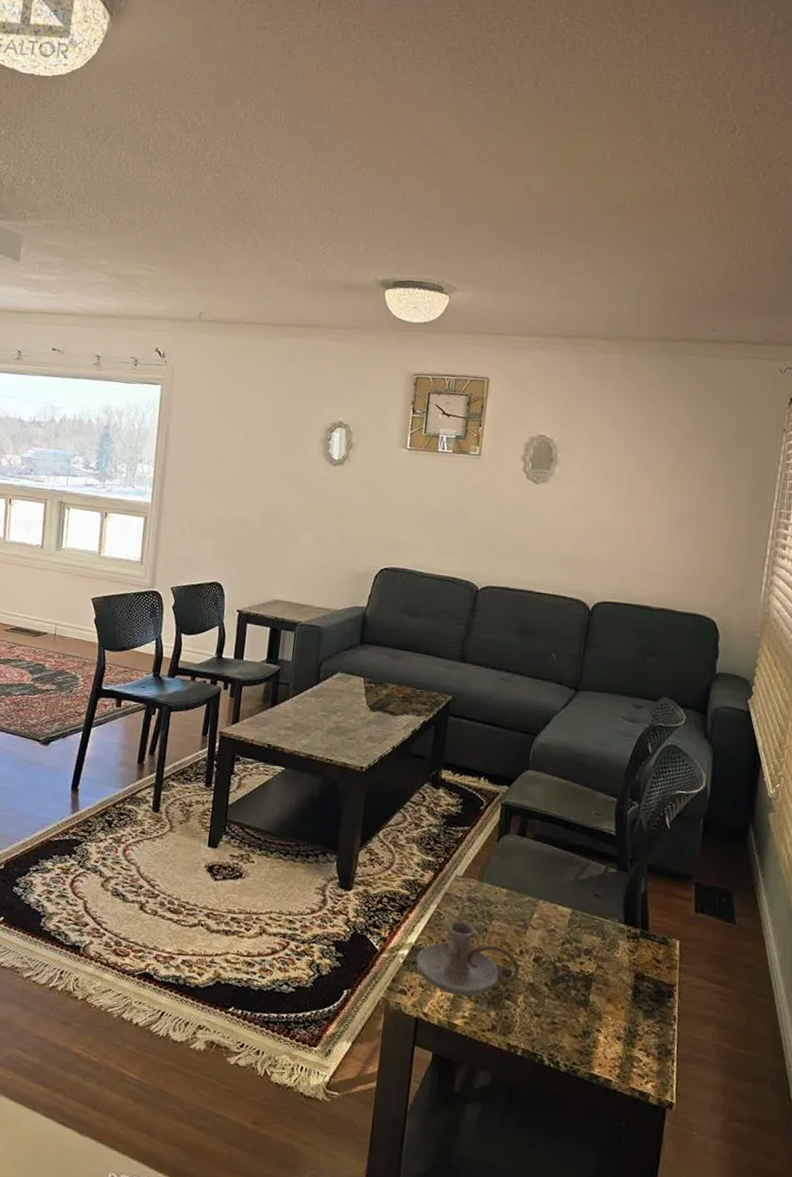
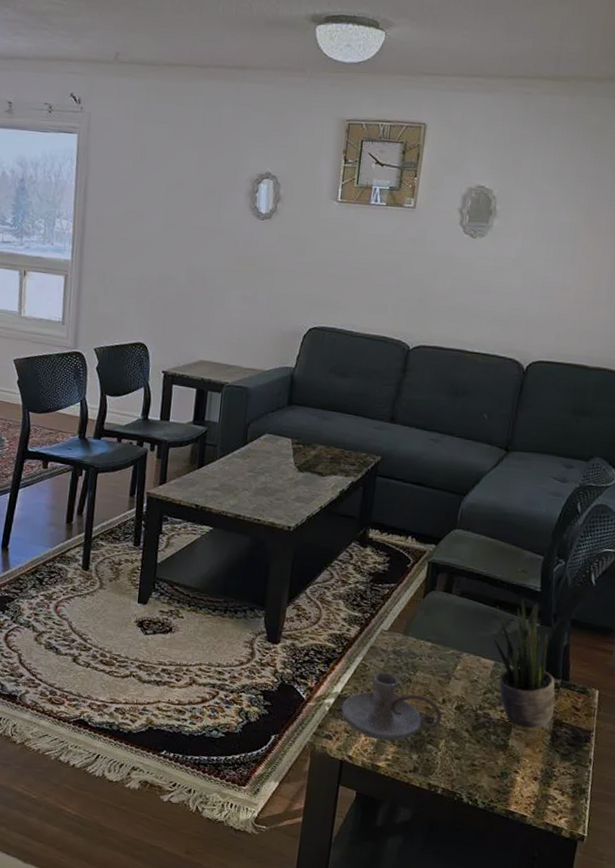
potted plant: none [569,842,636,983] -> present [493,598,555,729]

